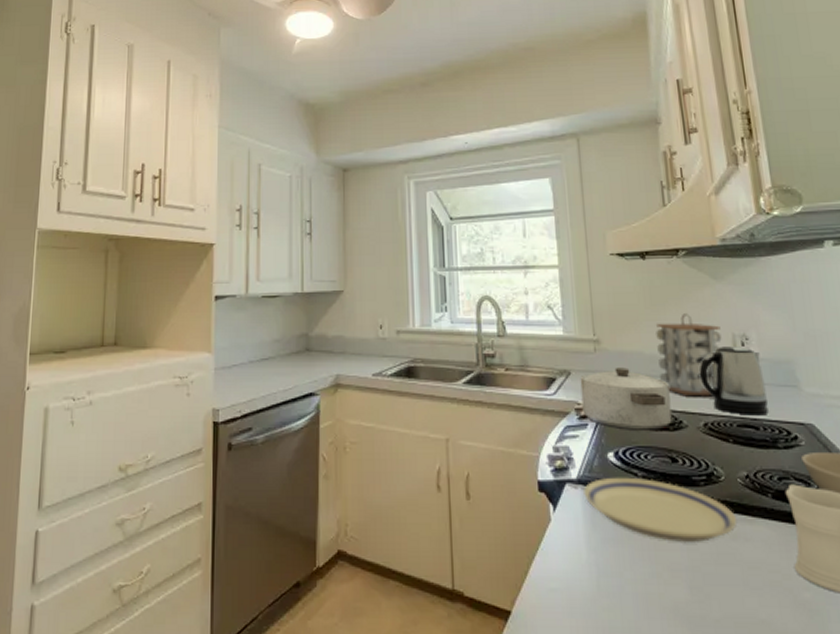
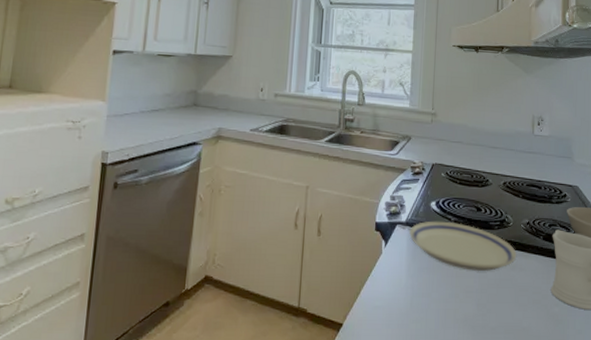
cooking pot: present [580,367,672,432] -> none [416,136,483,187]
spice rack: present [655,313,722,397] -> none [477,97,525,162]
kettle: present [698,346,769,416] -> none [505,125,550,178]

